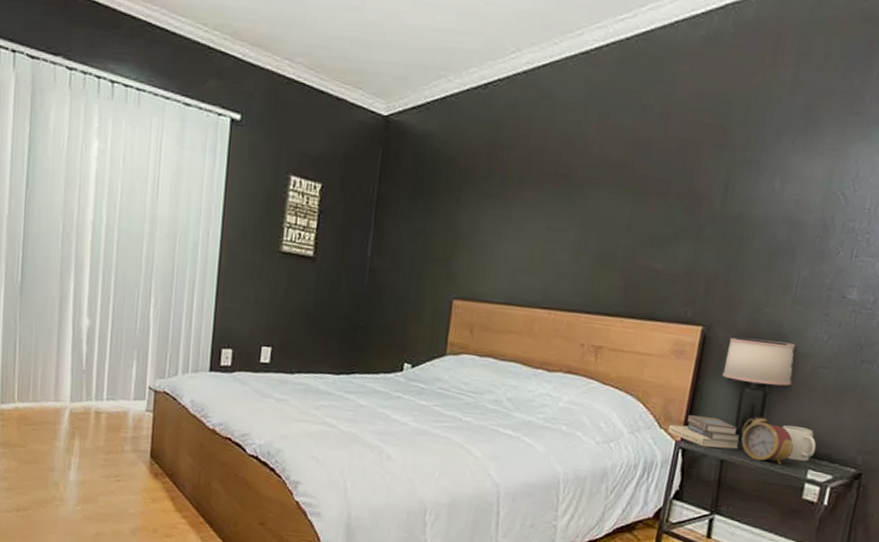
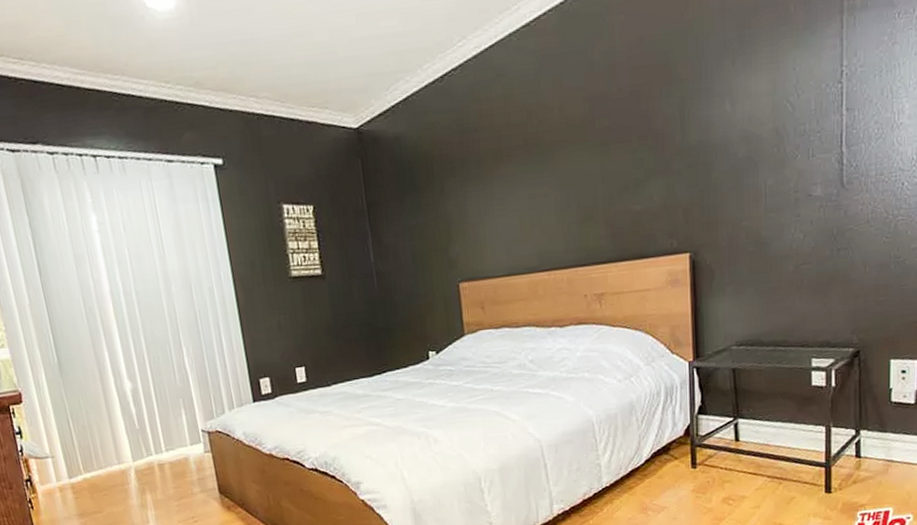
books: present [668,415,740,450] -> none [680,332,746,362]
table lamp: present [722,337,796,442] -> none [716,248,780,349]
alarm clock: present [741,416,794,465] -> none [745,322,796,362]
mug: present [781,424,817,462] -> none [780,322,815,354]

